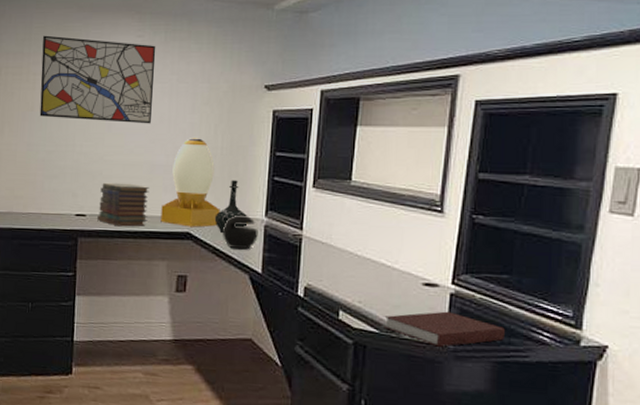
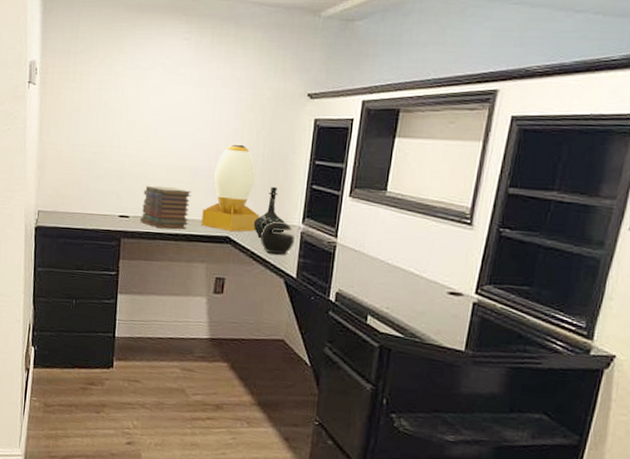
wall art: present [39,35,156,124] -> none [85,34,203,129]
notebook: present [384,311,505,347] -> none [408,319,521,352]

